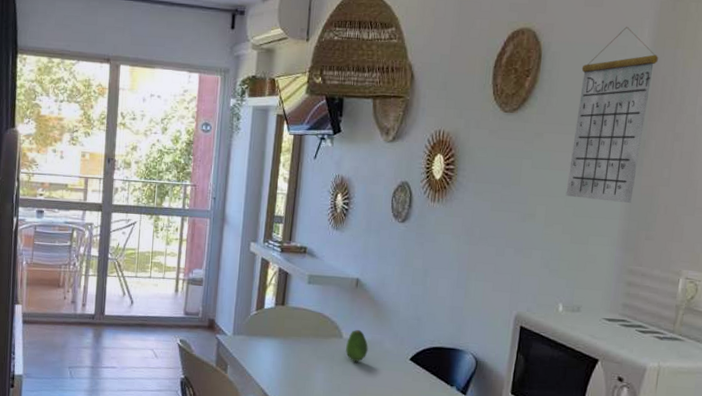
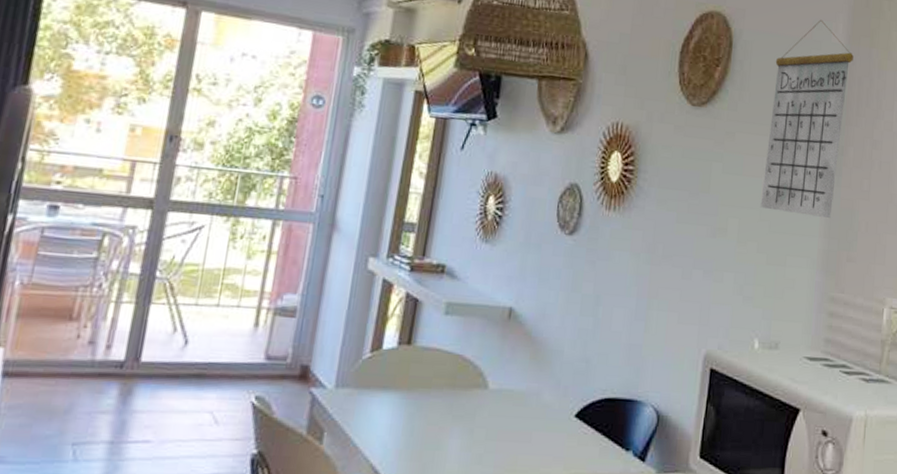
fruit: present [346,330,368,362] -> none [491,377,522,422]

